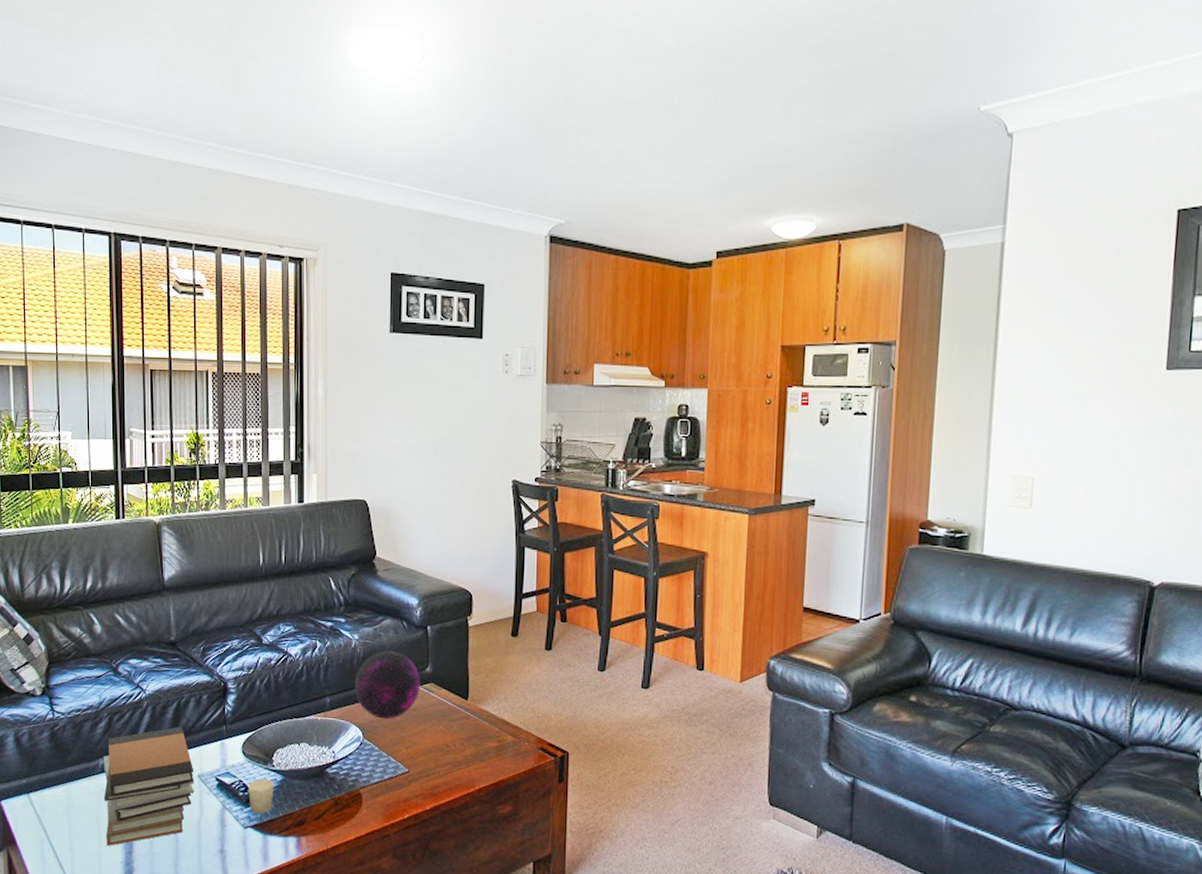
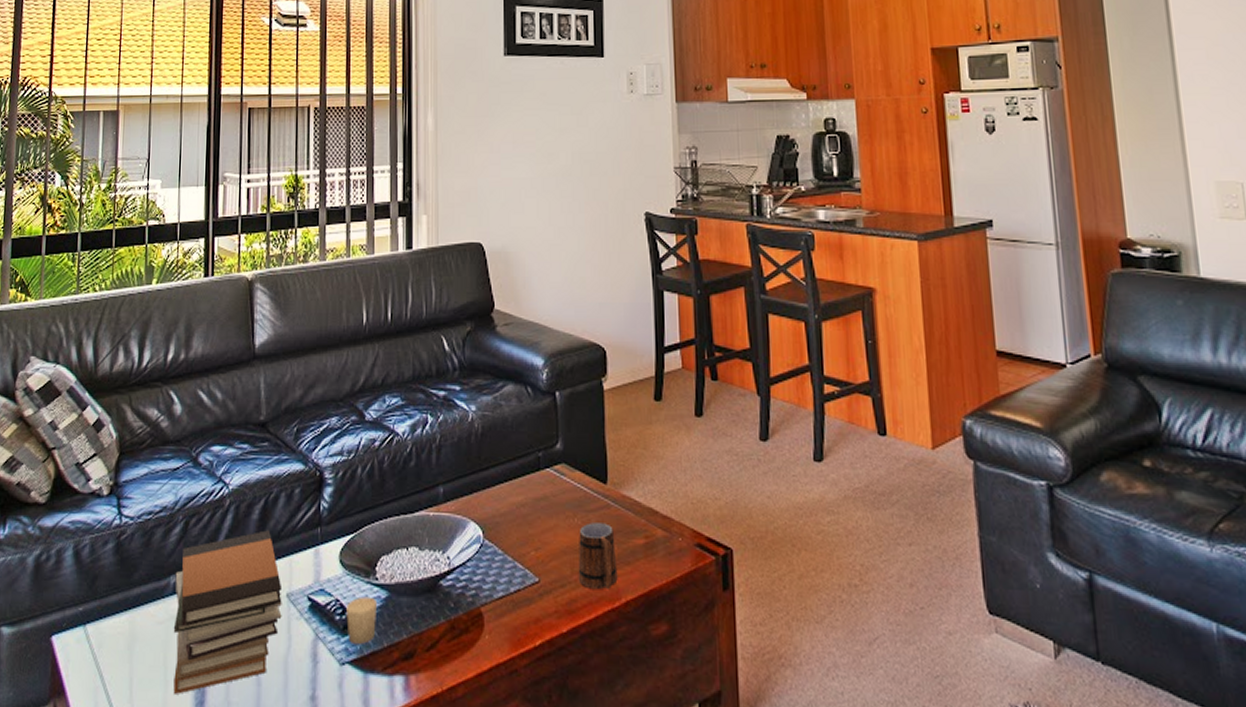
decorative orb: present [354,651,420,719] -> none [471,424,550,513]
mug: none [441,729,474,779] -> present [578,522,618,590]

